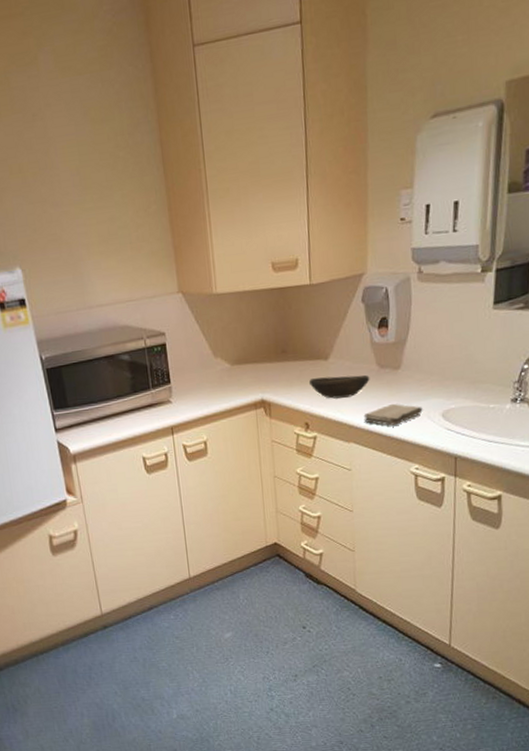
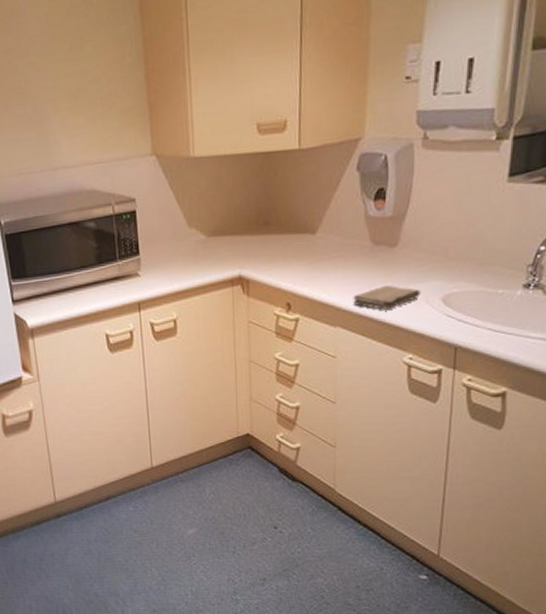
bowl: present [308,374,370,399] -> none [292,251,362,278]

